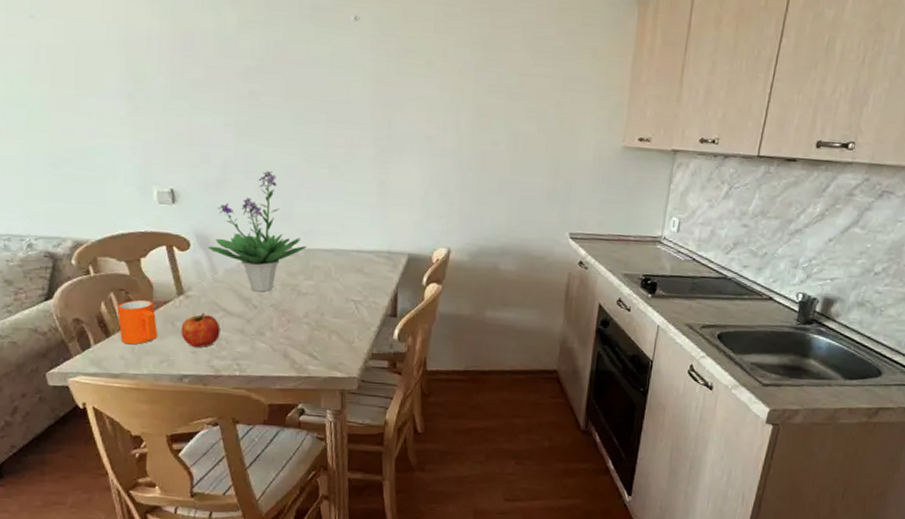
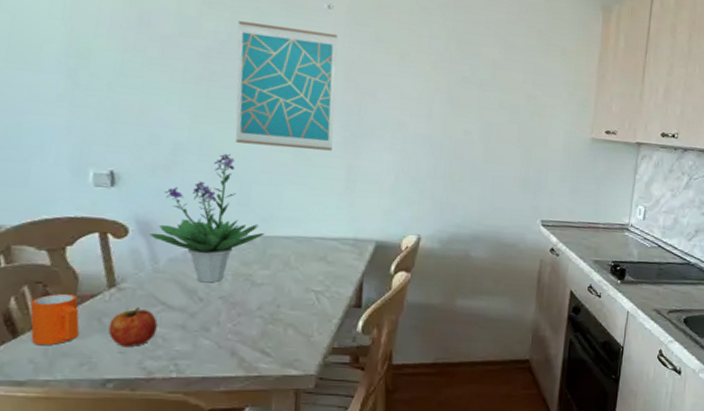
wall art: none [271,38,365,166] -> present [235,21,338,151]

